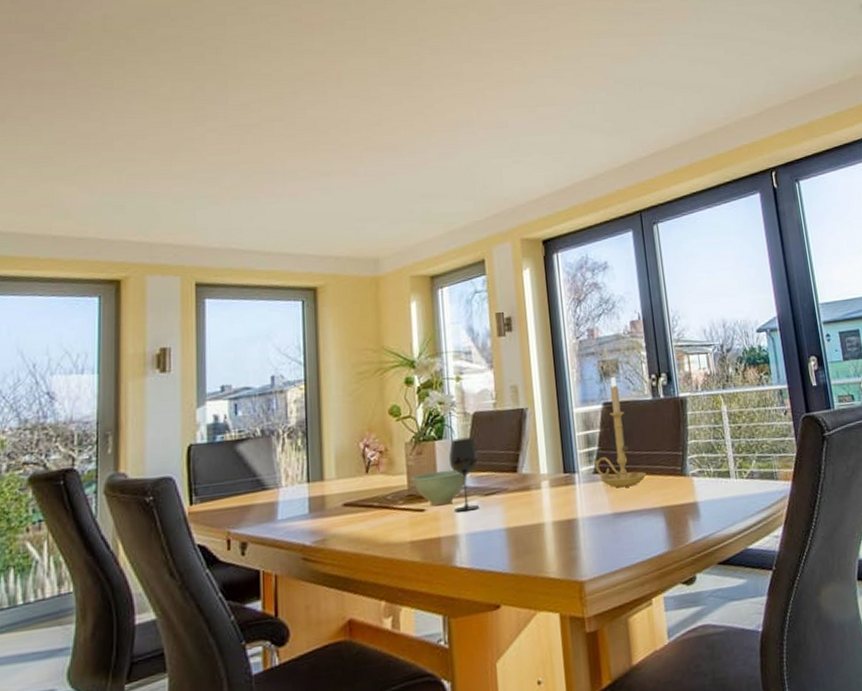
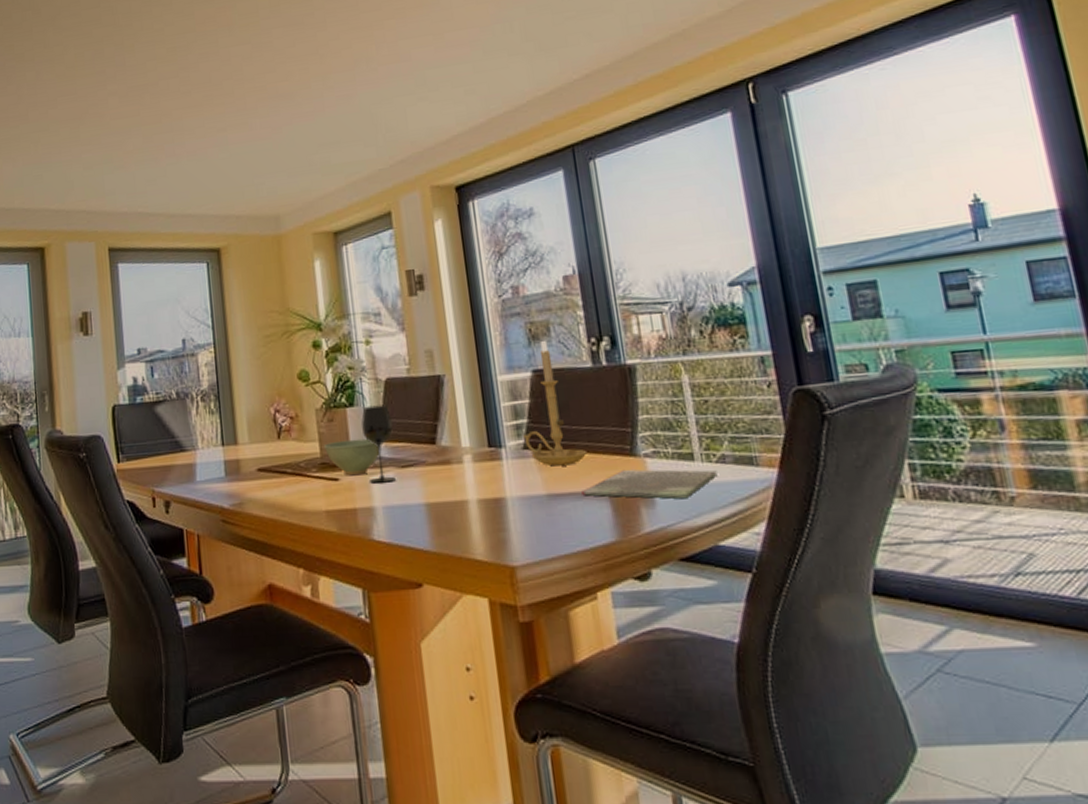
magazine: none [641,485,748,513] -> present [581,469,718,499]

